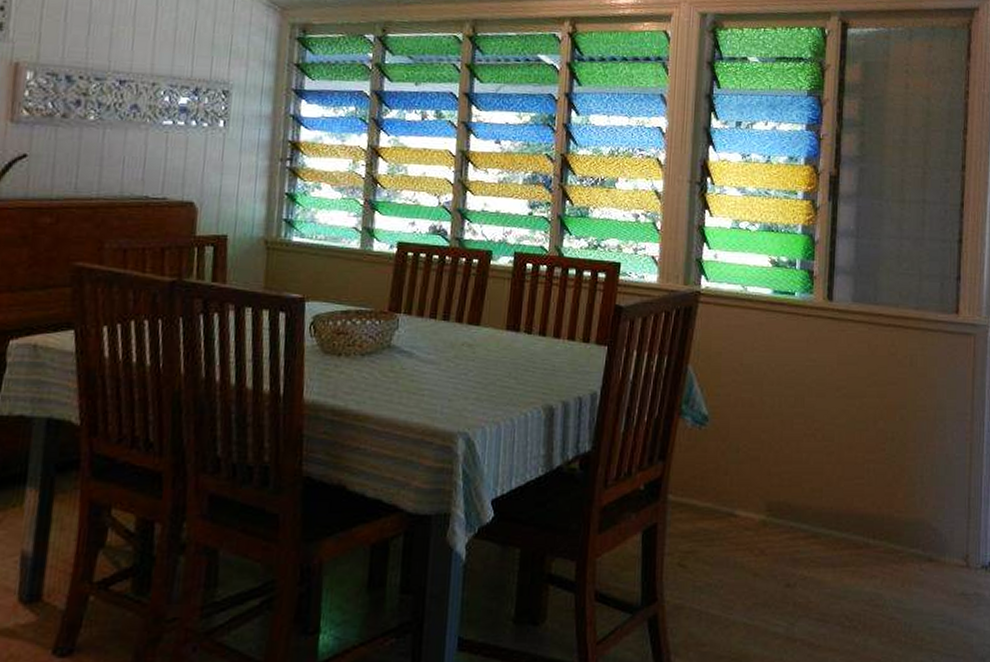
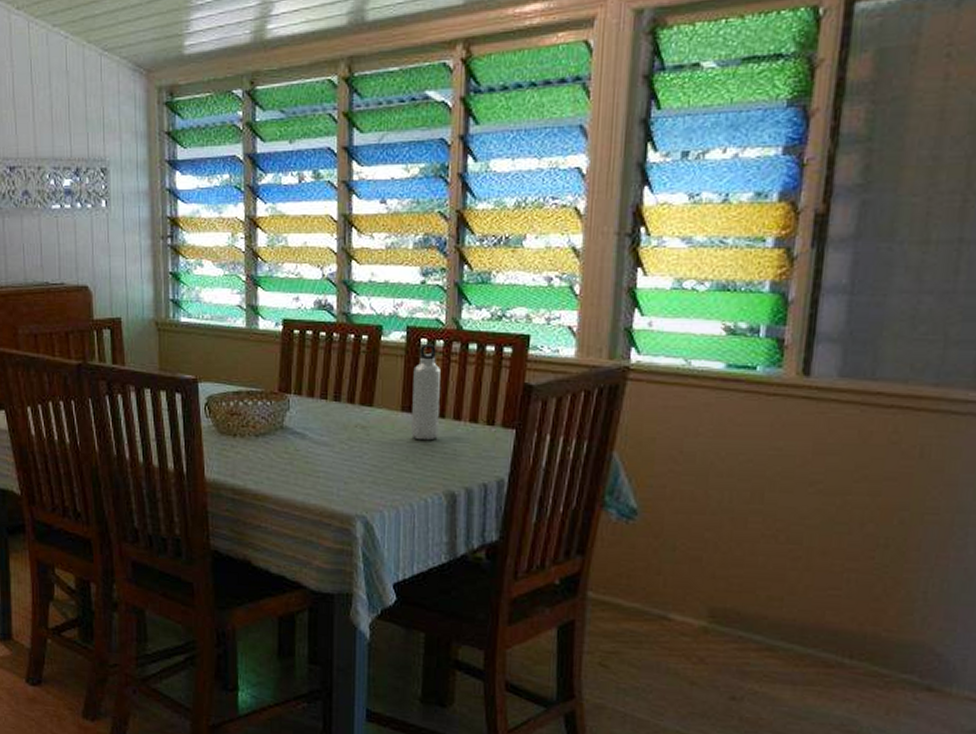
water bottle: none [515,267,543,358] -> present [411,343,440,441]

